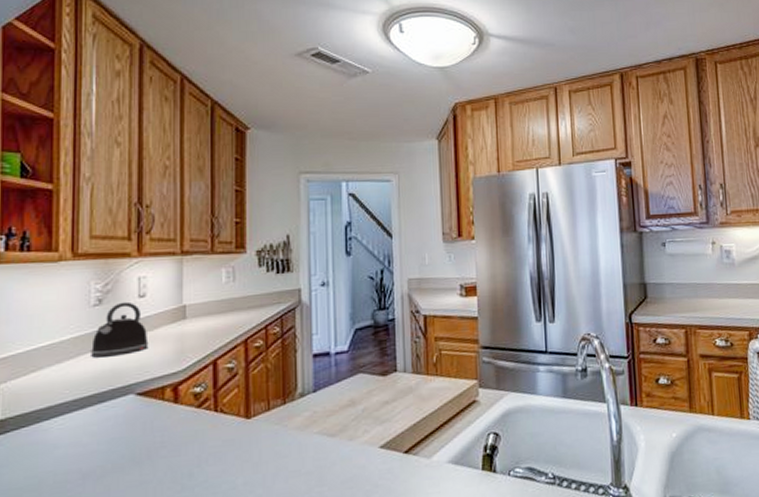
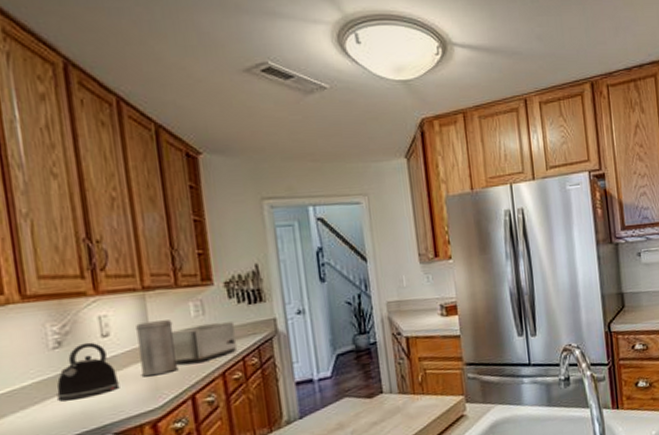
canister: none [169,284,205,339] -> present [135,320,179,377]
toaster: none [203,289,262,329] -> present [172,322,238,365]

